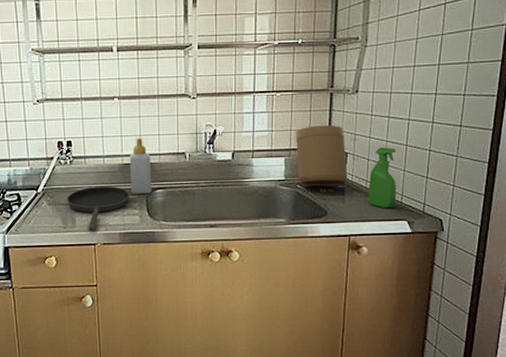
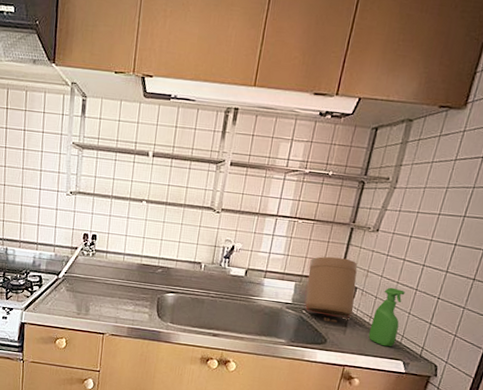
frying pan: present [67,186,129,232] -> none [84,280,143,322]
soap bottle: present [129,137,152,194] -> none [144,241,168,296]

